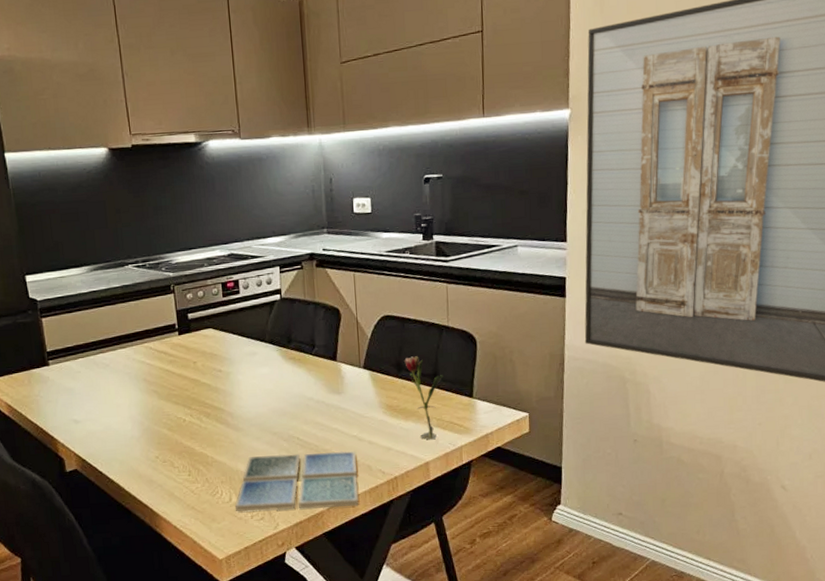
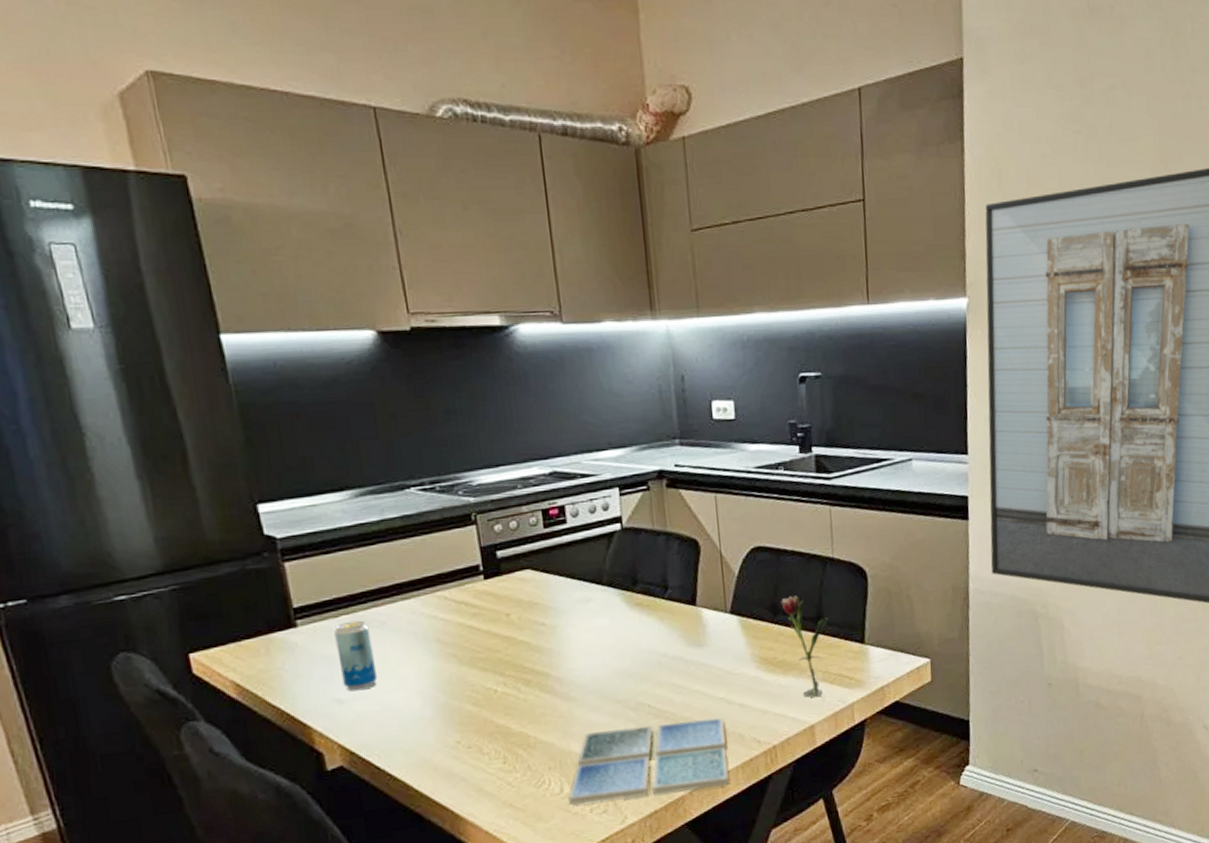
beverage can: none [74,362,102,415] -> present [334,620,378,692]

